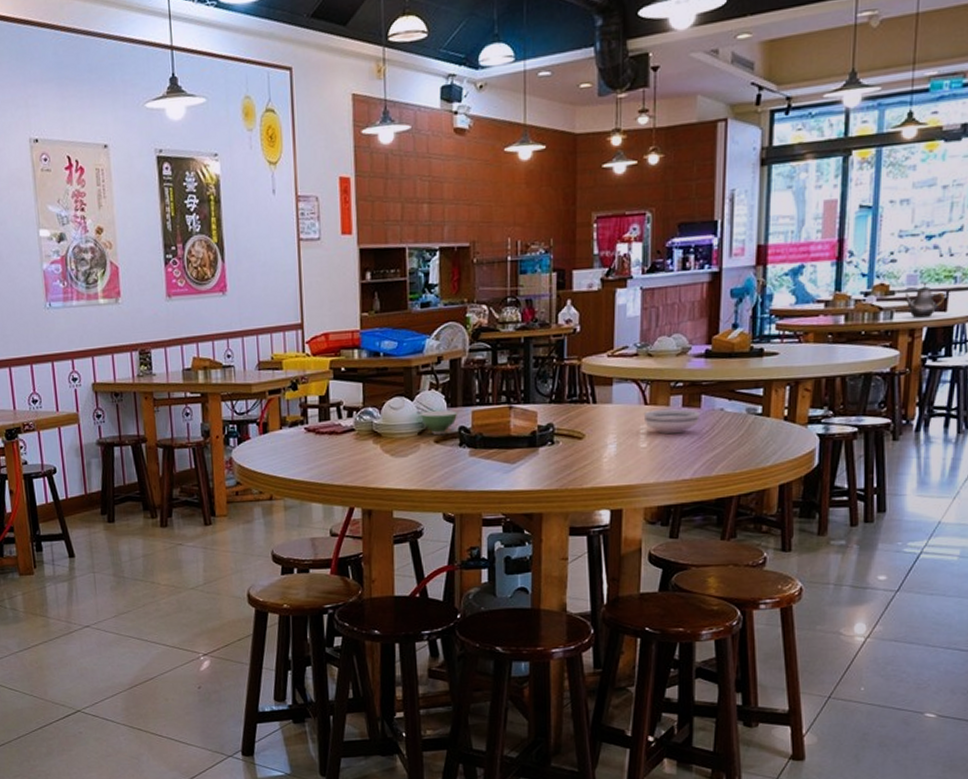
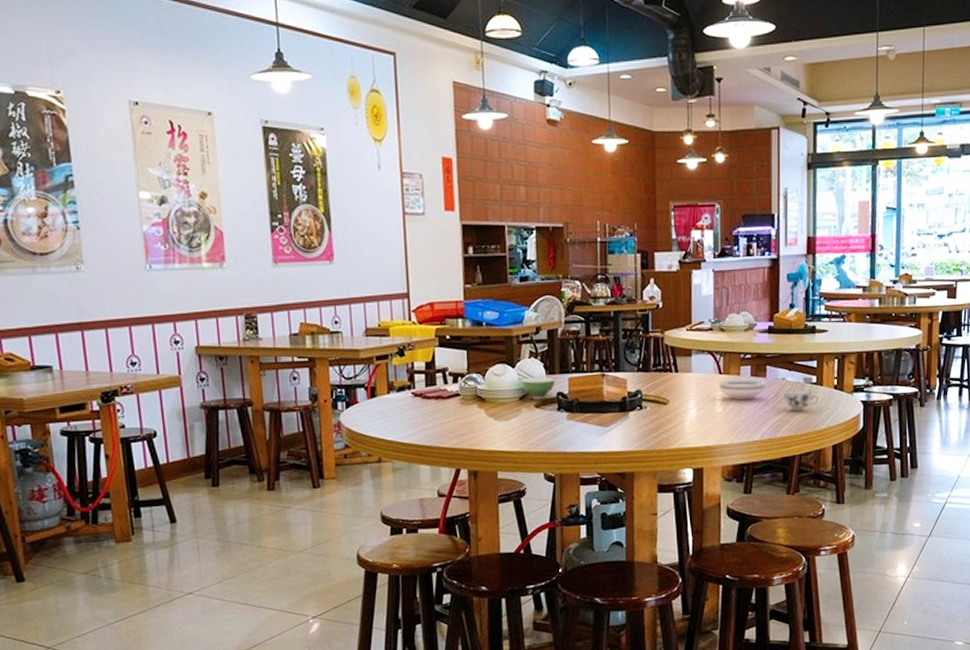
teacup: none [721,421,764,446] -> present [783,389,818,411]
teapot: present [904,283,945,318] -> none [924,274,954,303]

